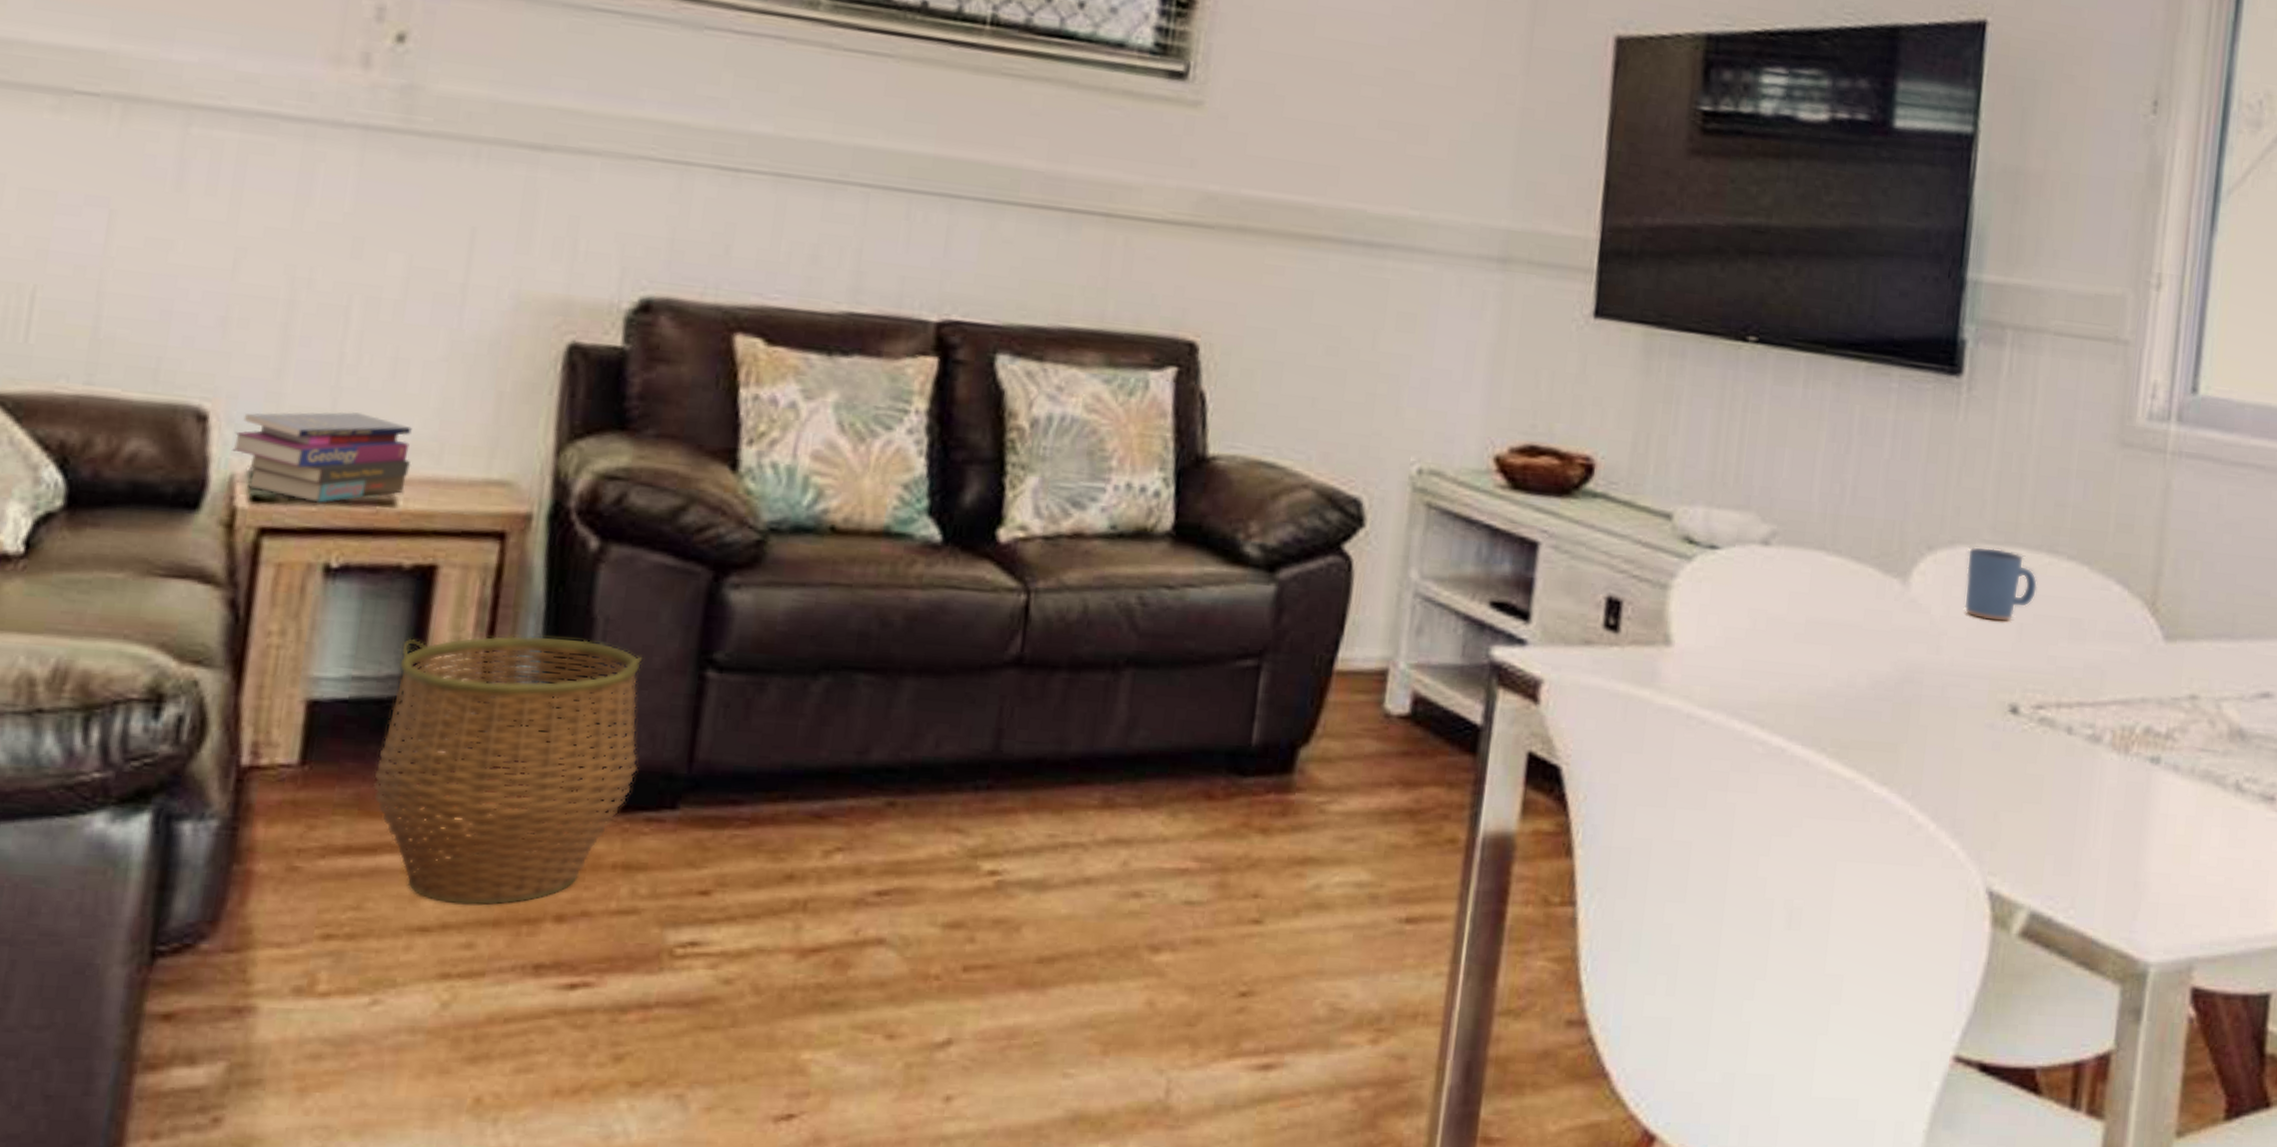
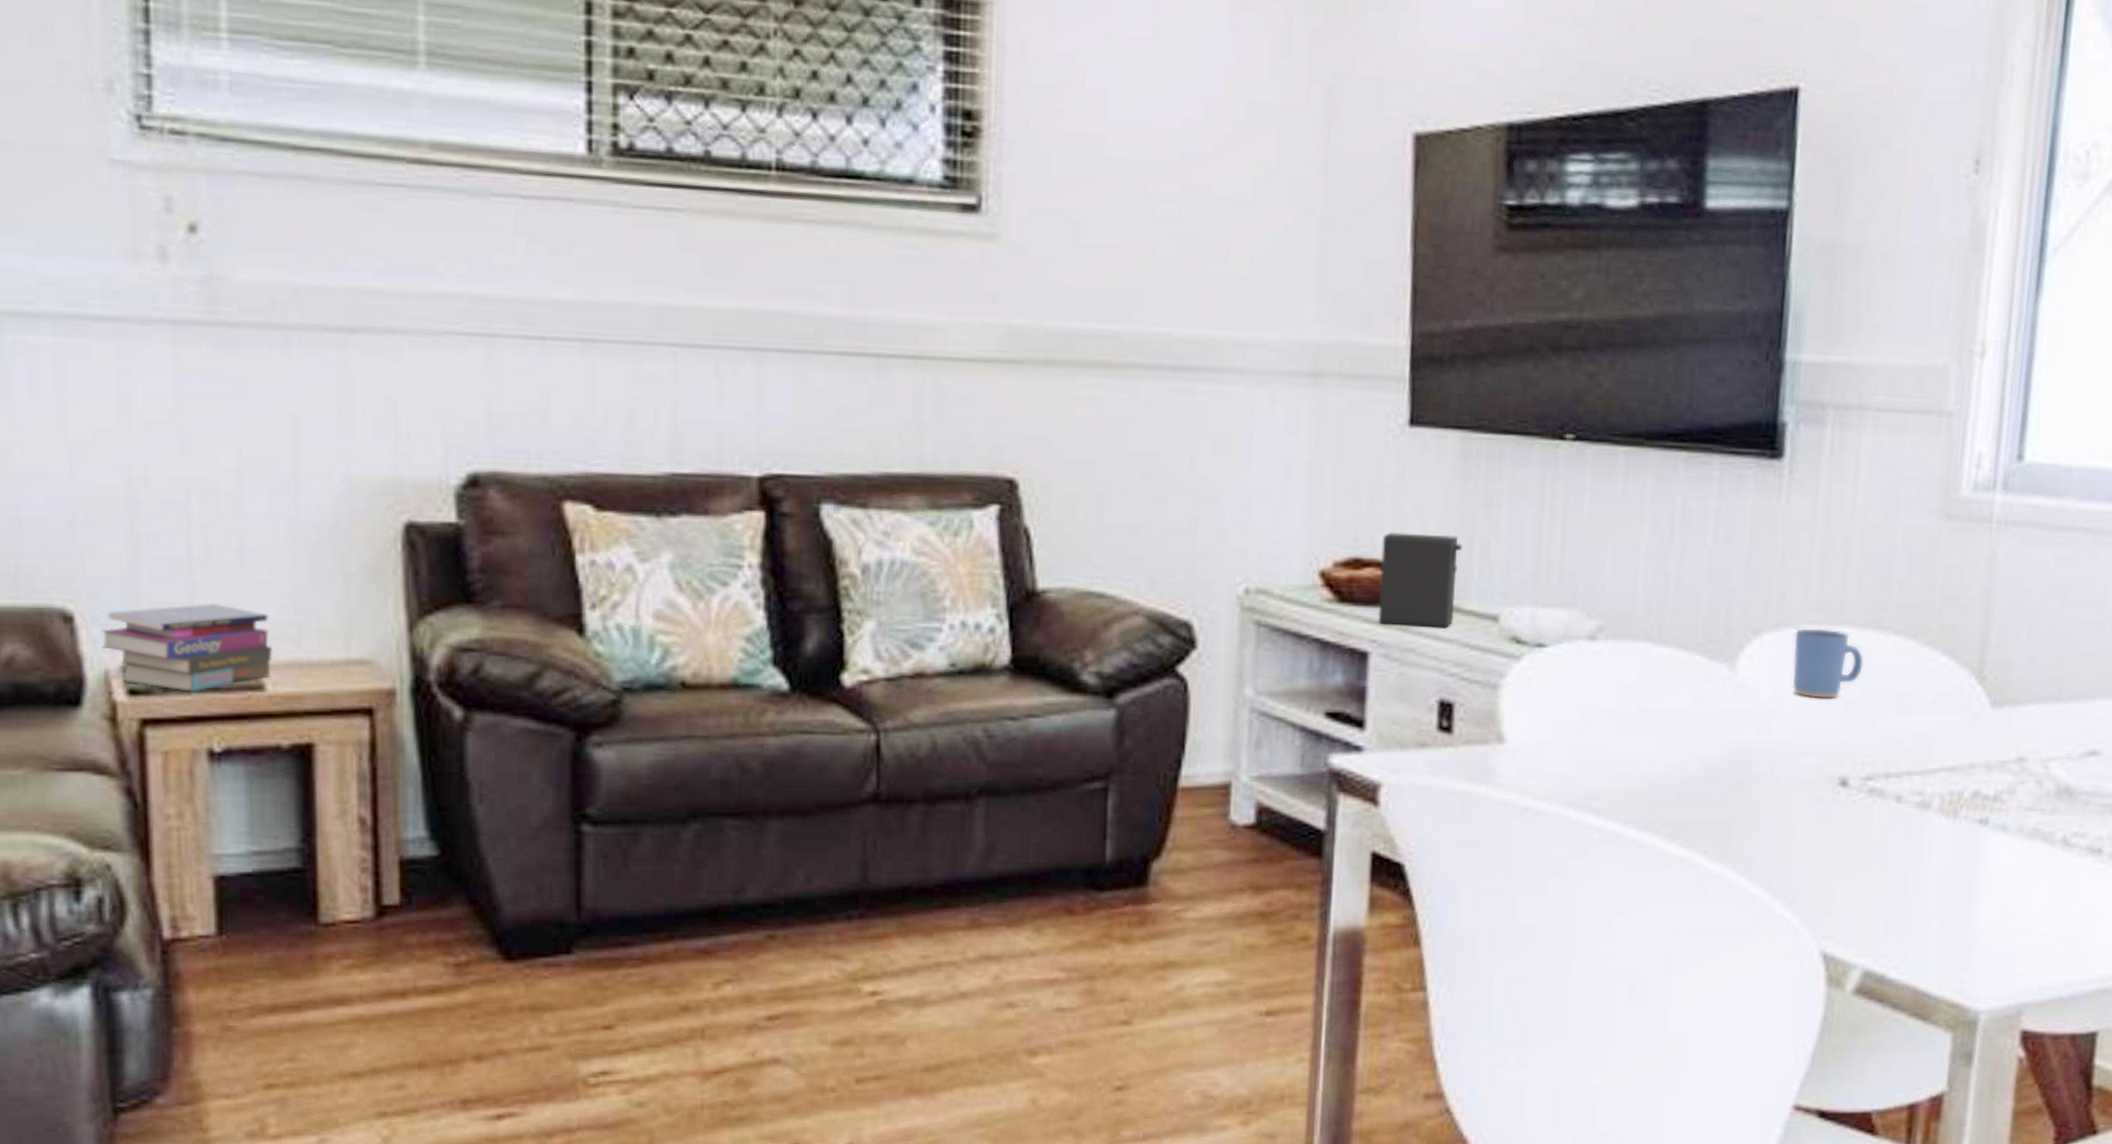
basket: present [372,635,644,905] -> none [287,803,530,1051]
speaker: none [1550,422,1640,522] -> present [1378,532,1462,628]

